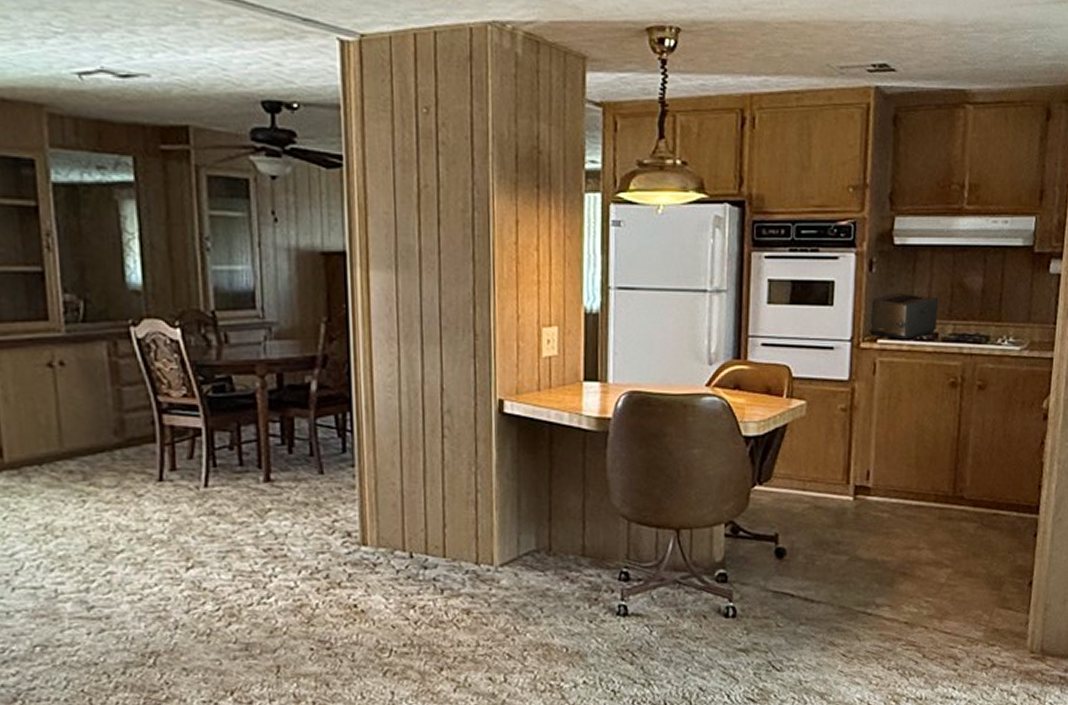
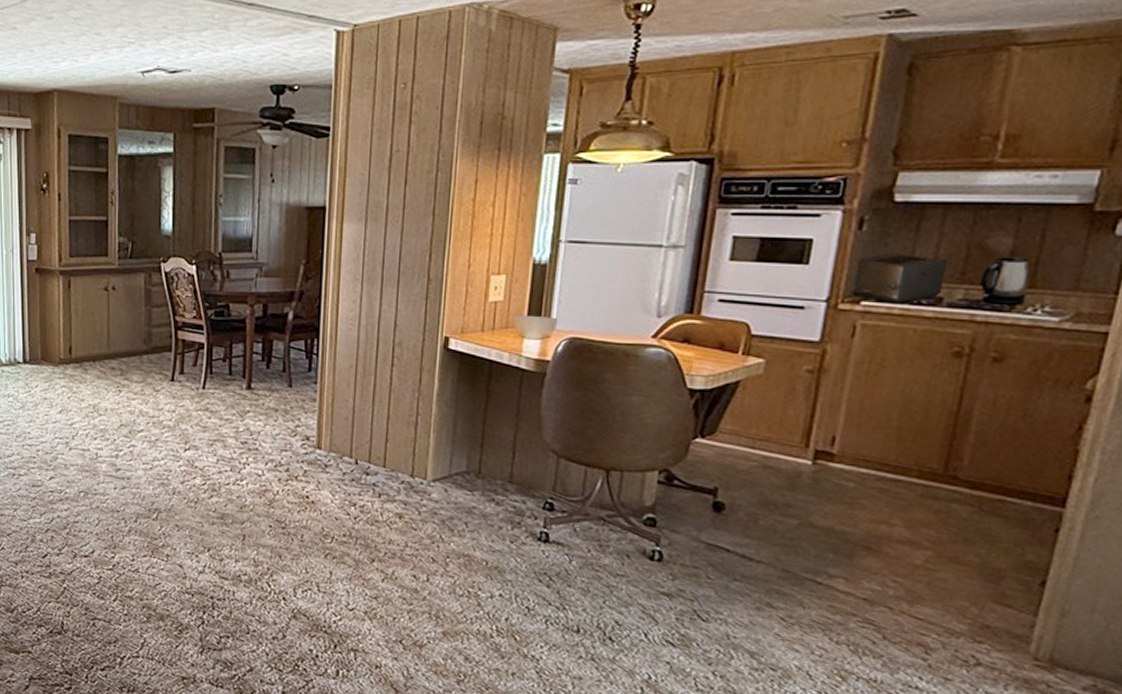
bowl: none [570,369,616,397] -> present [513,314,559,340]
kettle: none [964,293,997,337] -> present [981,256,1031,305]

